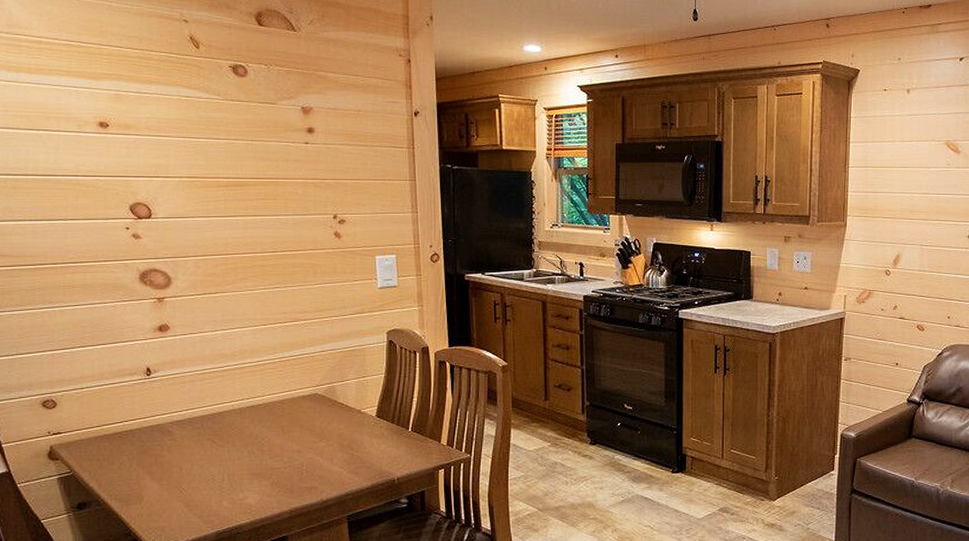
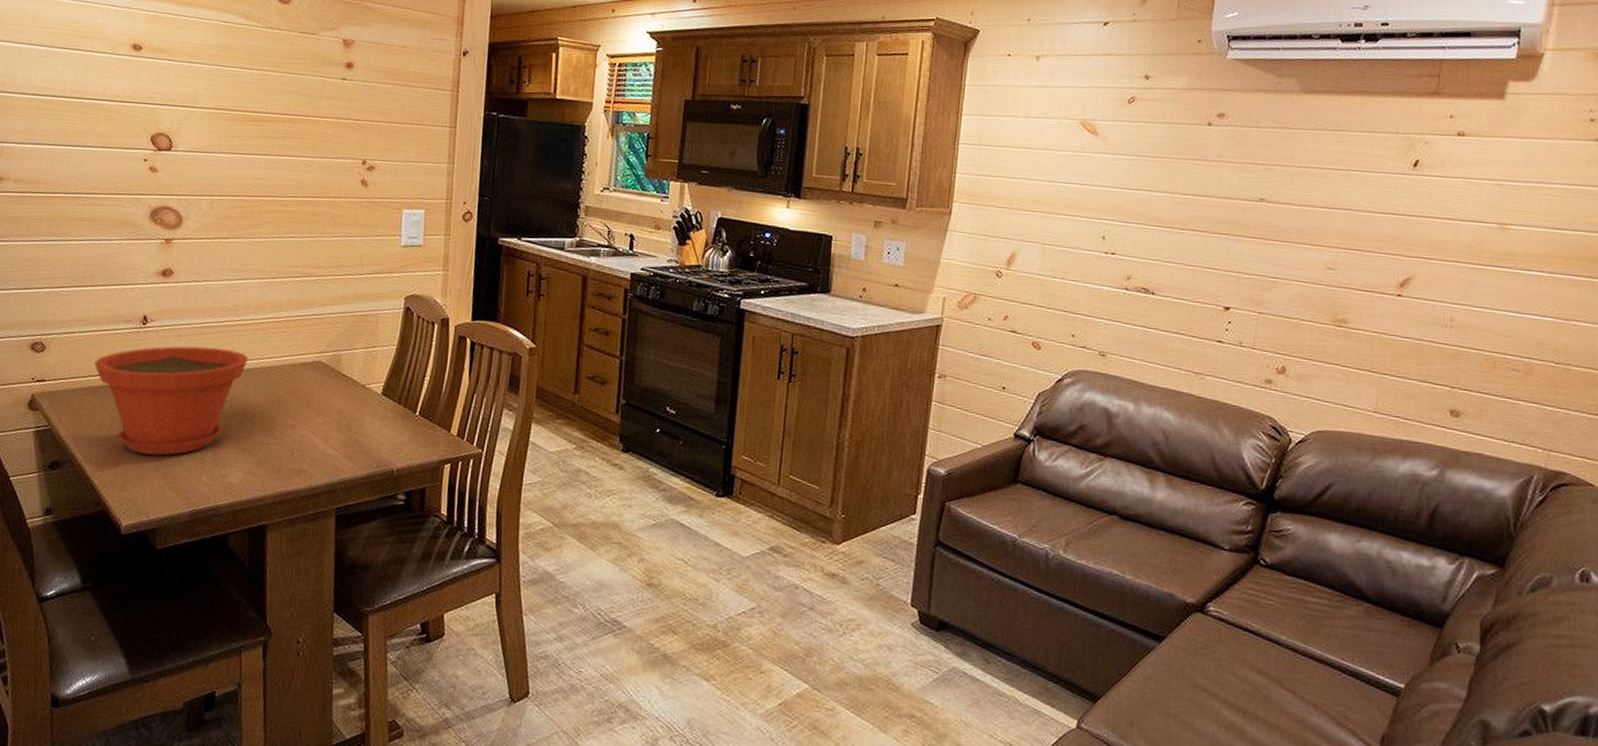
plant pot: none [105,390,250,488] -> present [93,346,248,456]

